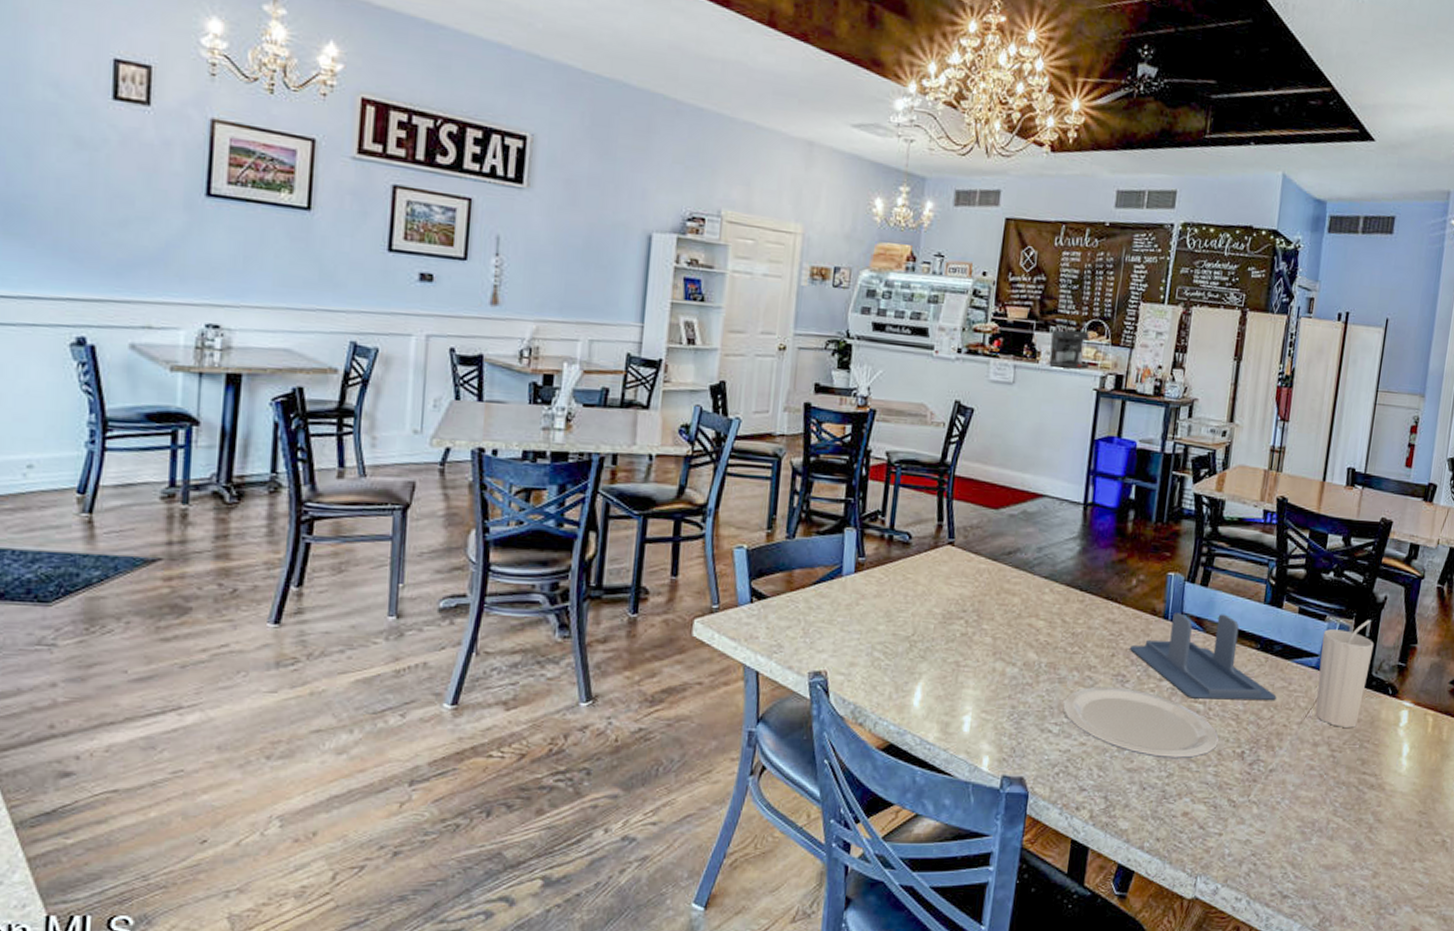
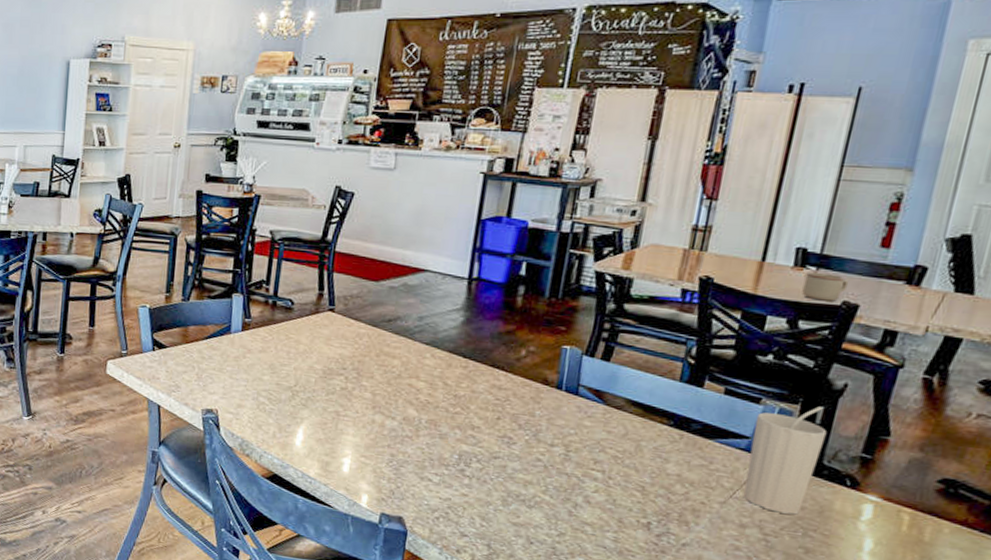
coffee maker: present [1049,329,1089,370] -> none [432,118,476,155]
plate: present [1063,686,1220,759] -> none [443,445,621,522]
napkin holder: present [1130,613,1277,700] -> none [518,384,693,477]
mug: none [1352,490,1385,519] -> present [801,271,849,302]

